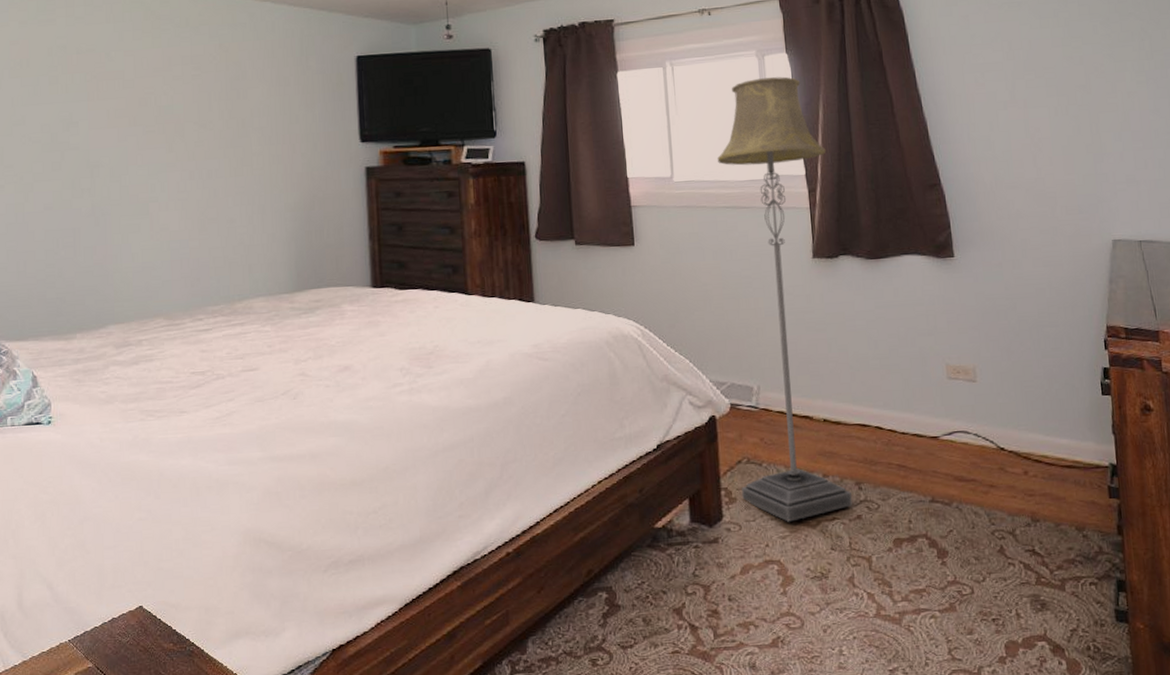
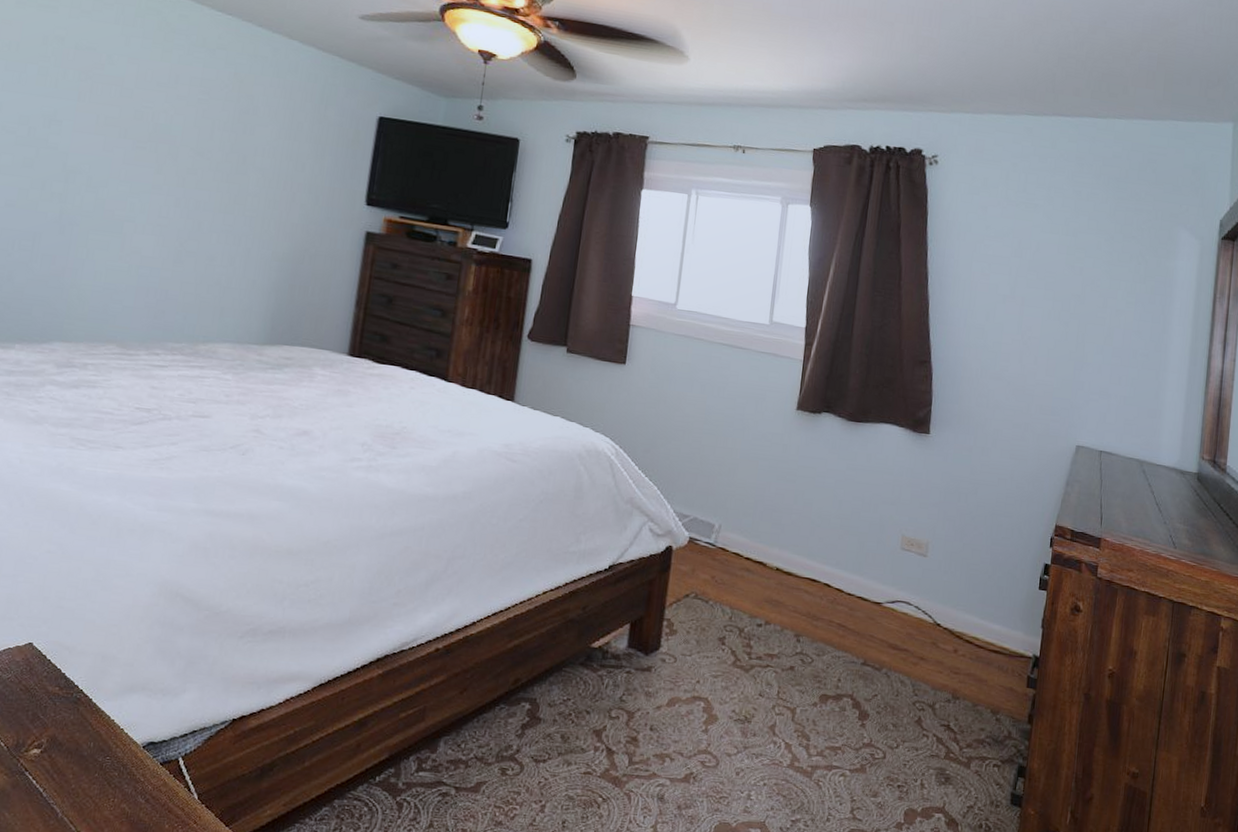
floor lamp: present [717,76,852,522] -> none [683,224,830,662]

